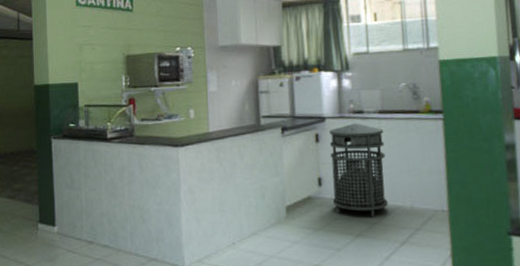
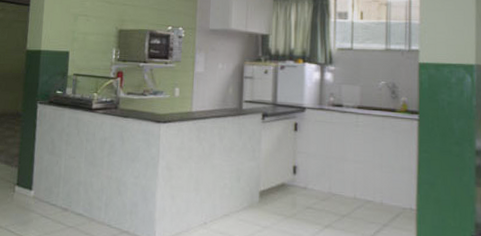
trash can: present [329,123,388,217] -> none [305,116,360,209]

